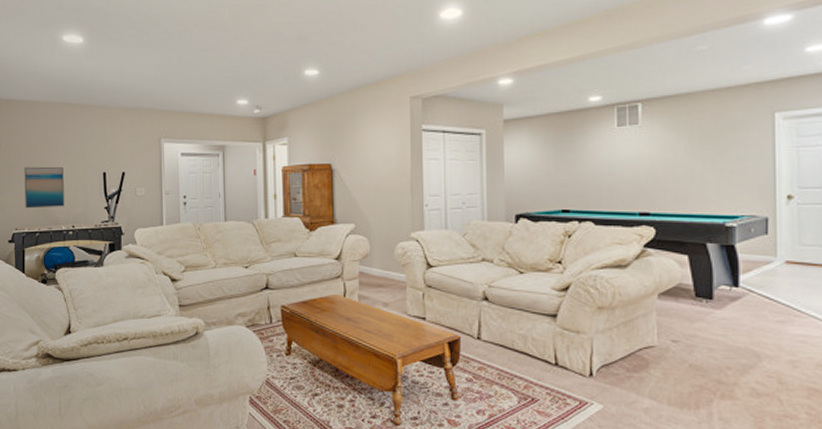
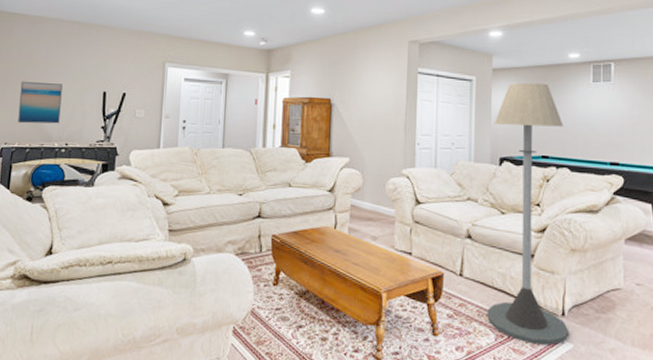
floor lamp: none [508,132,599,407] -> present [487,82,570,346]

